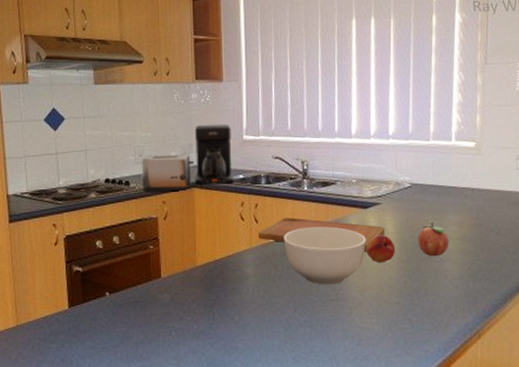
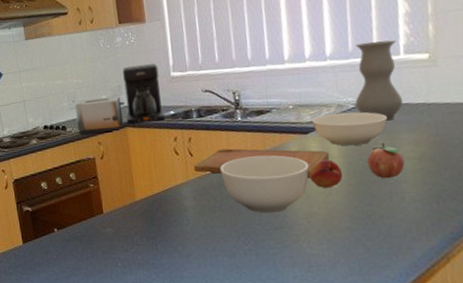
bowl: none [372,190,437,223] -> present [312,111,387,146]
vase: none [411,125,452,202] -> present [355,39,404,121]

